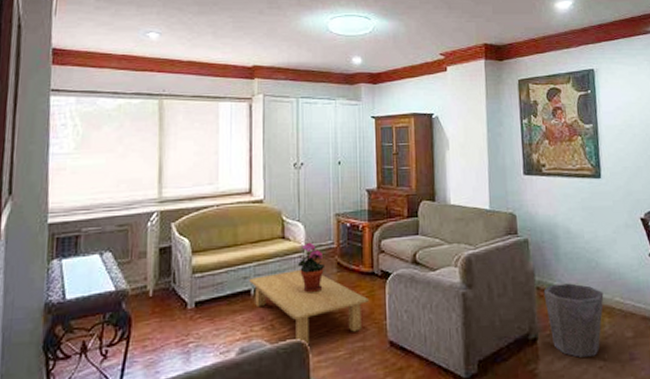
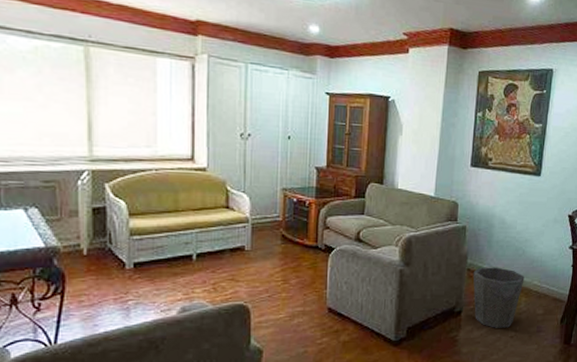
coffee table: present [249,269,370,347] -> none [191,238,312,309]
potted plant: present [297,242,326,294] -> none [241,214,270,262]

